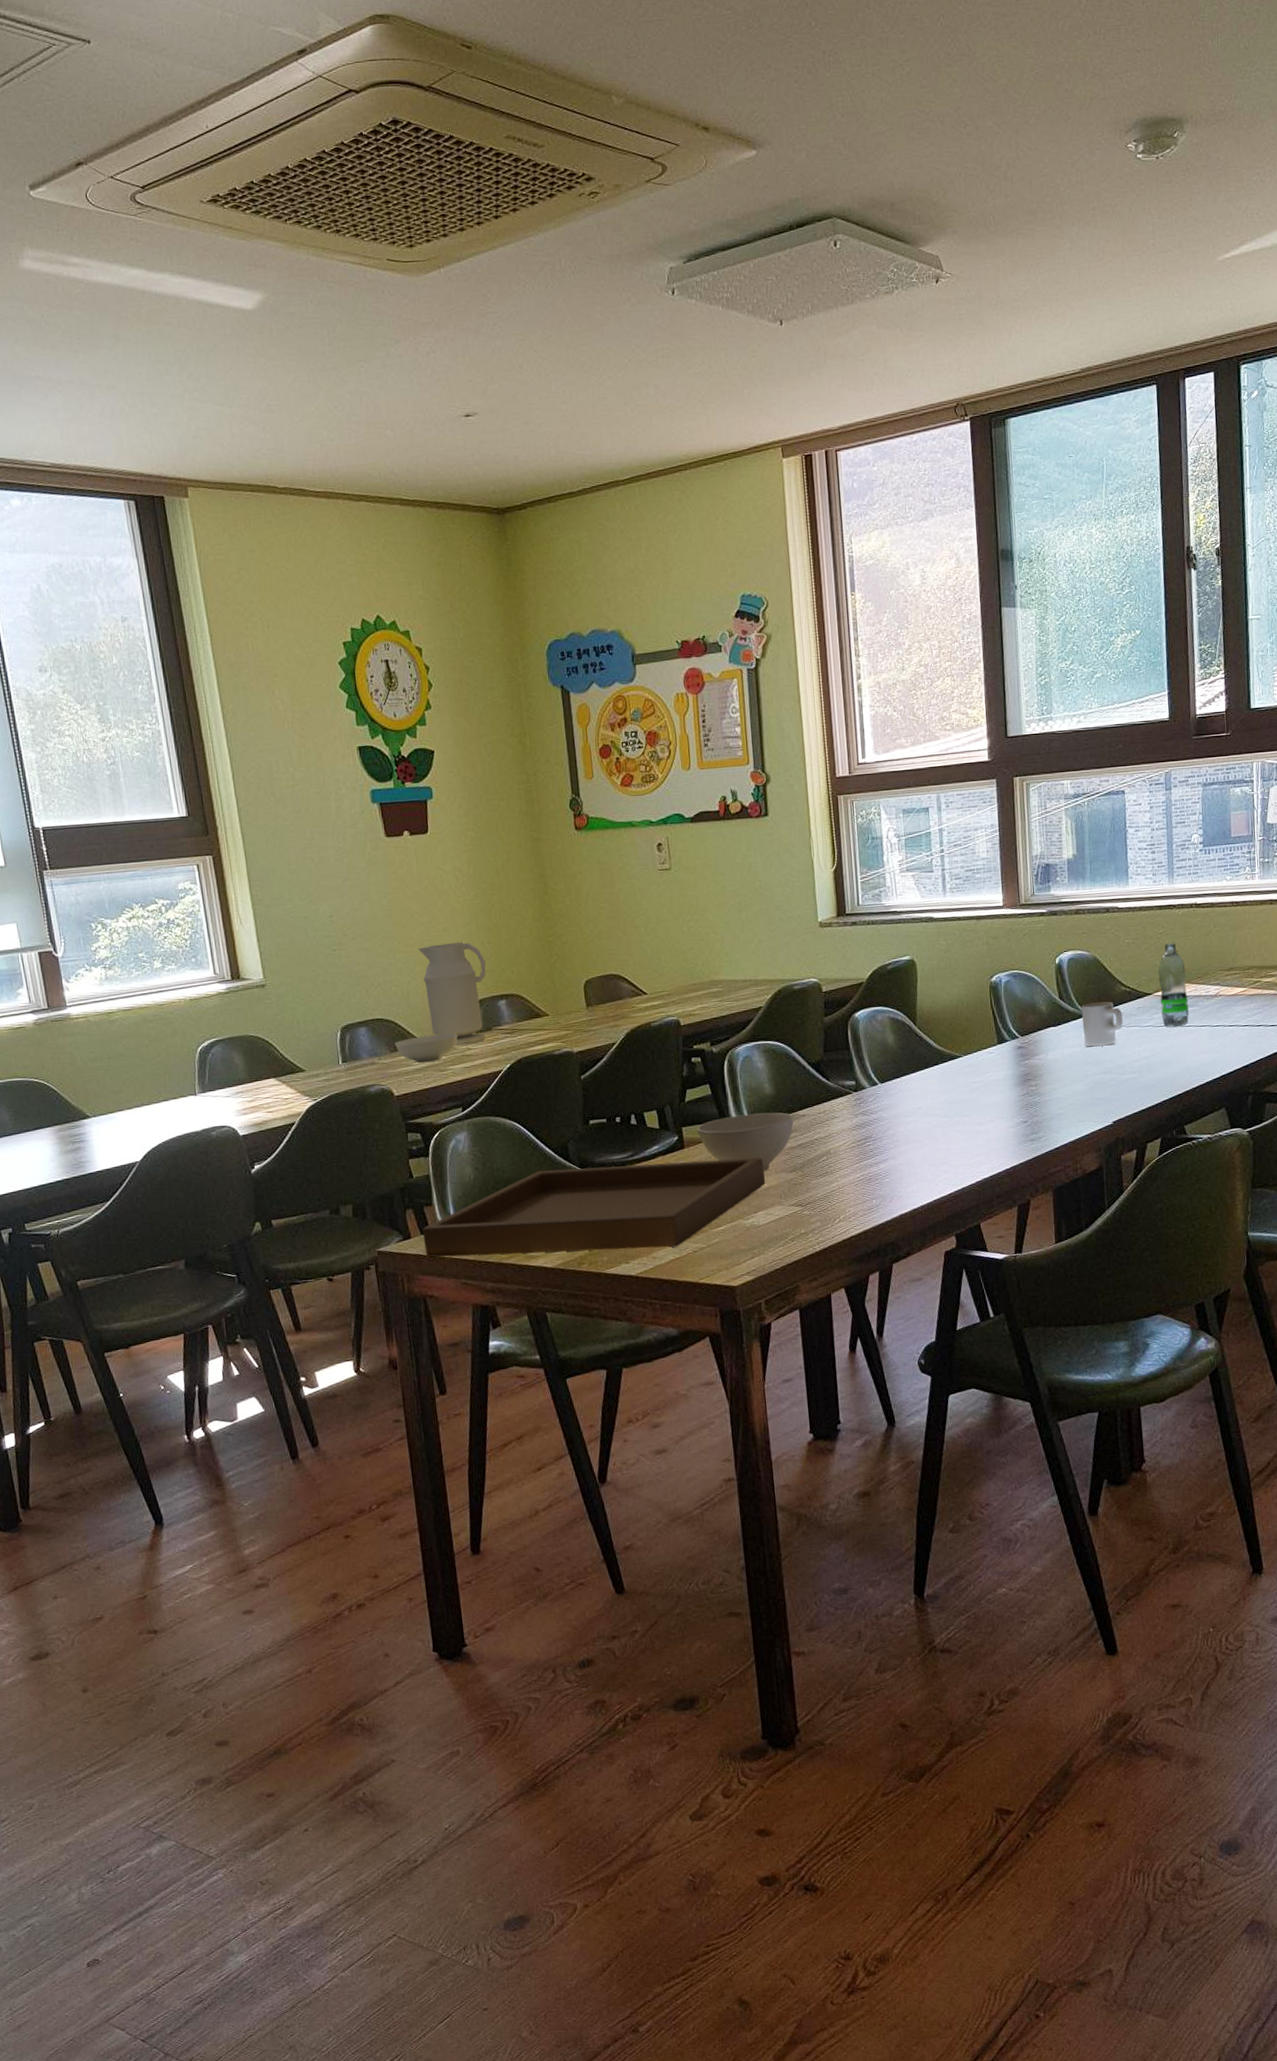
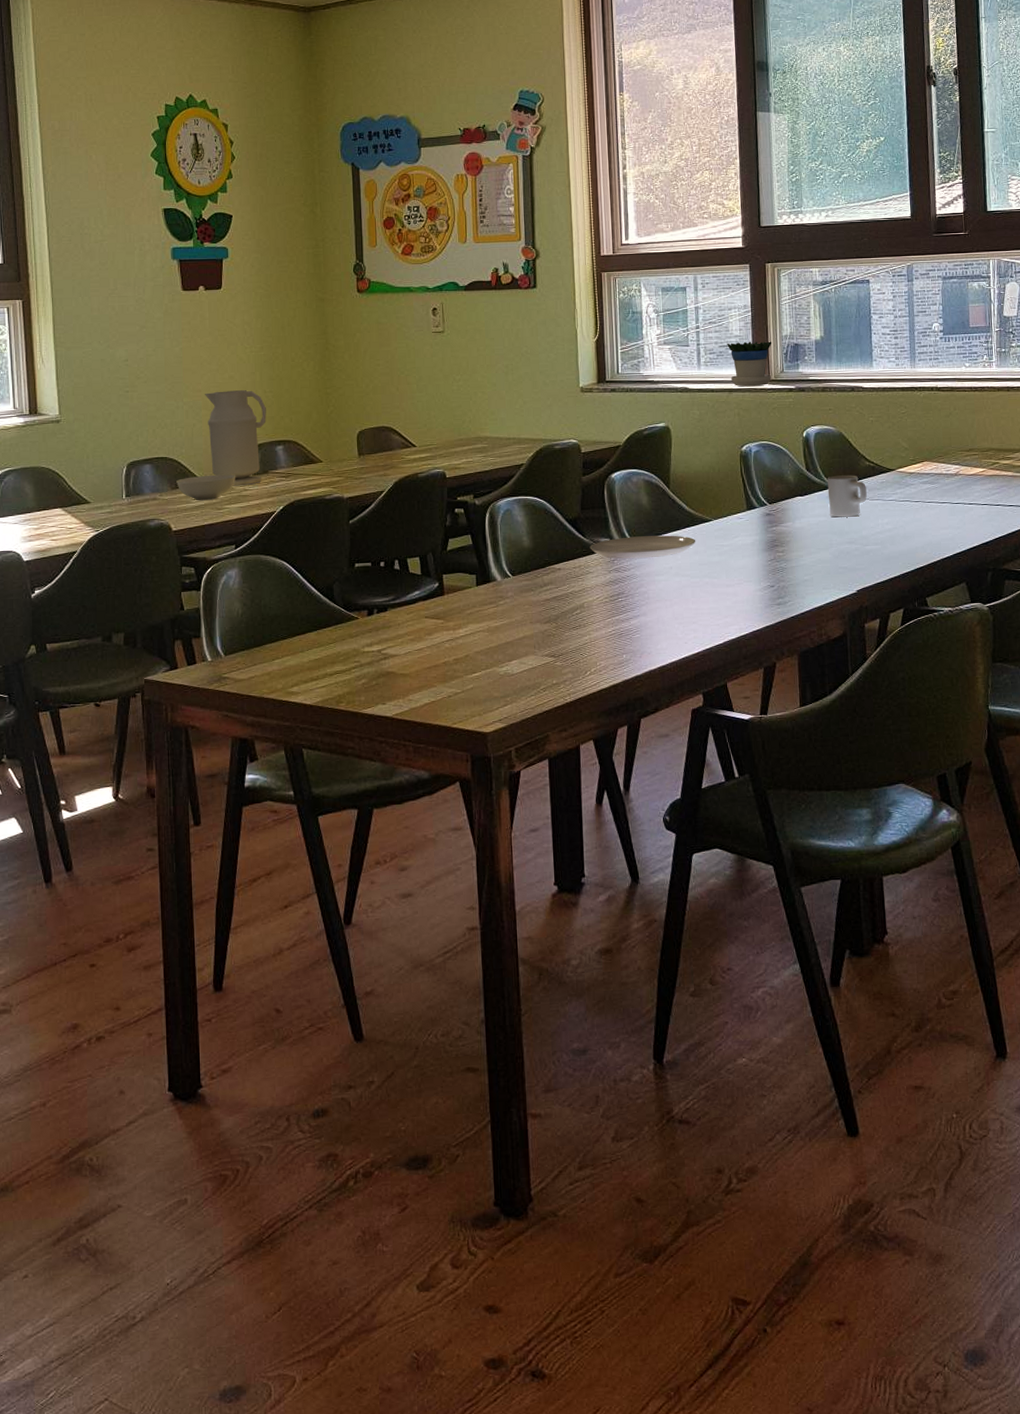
tray: present [422,1157,765,1258] -> none [189,607,520,691]
bowl: present [696,1112,795,1172] -> none [456,564,551,621]
plate: none [834,1074,946,1102] -> present [590,535,696,560]
flowerpot: none [974,862,1022,914] -> present [727,340,772,387]
bottle: present [1158,943,1189,1029] -> none [900,423,930,504]

